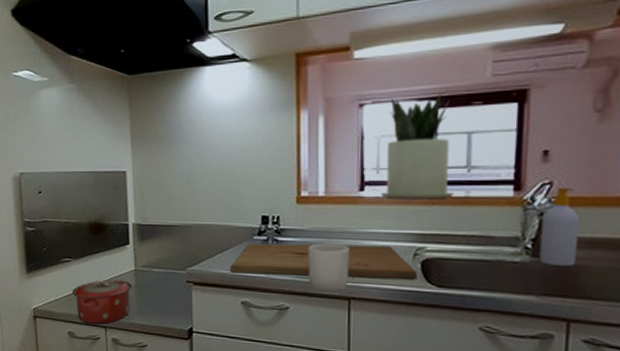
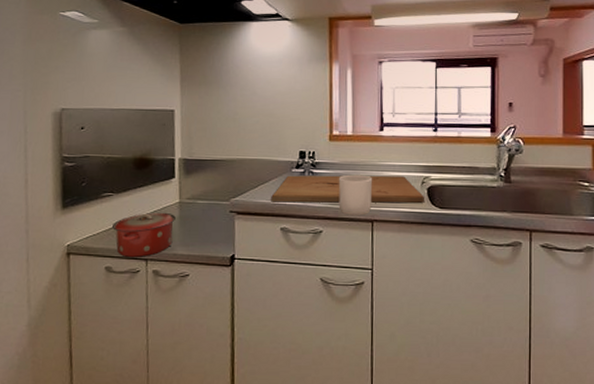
planter: present [381,93,454,201] -> none [396,56,450,140]
soap bottle: present [538,187,579,266] -> none [509,130,533,189]

